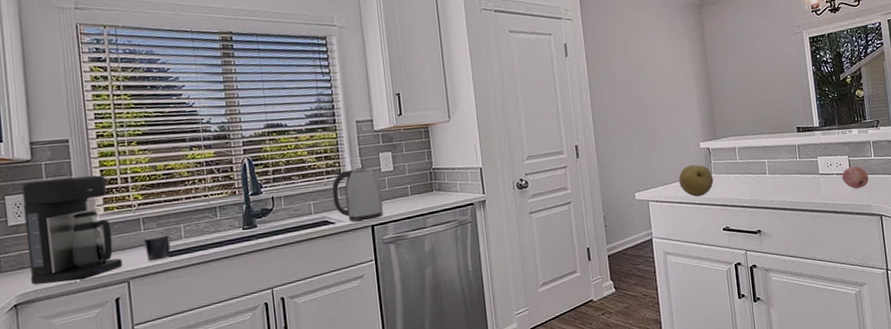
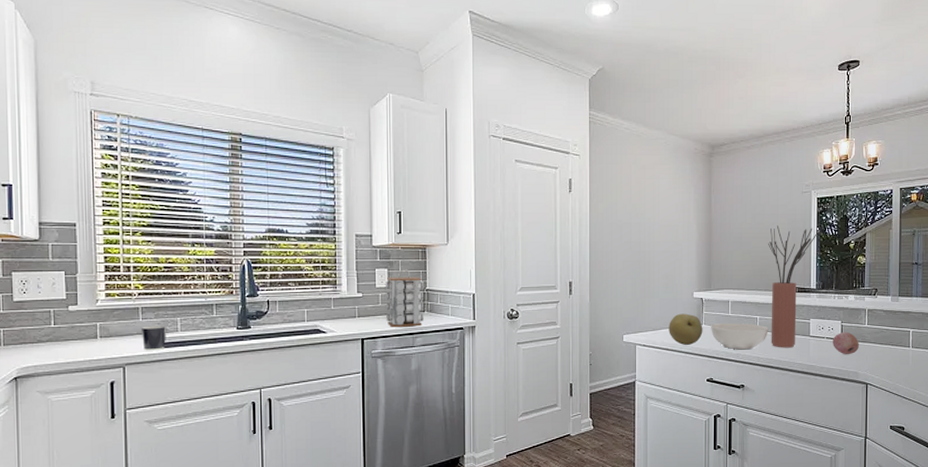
coffee maker: present [22,175,123,285] -> none [29,261,120,361]
kettle: present [332,167,384,222] -> none [327,280,375,334]
spice rack: none [391,149,433,211] -> present [386,268,424,328]
bowl: none [720,168,778,196] -> present [710,323,769,350]
vase: none [767,67,816,189] -> present [768,225,820,348]

